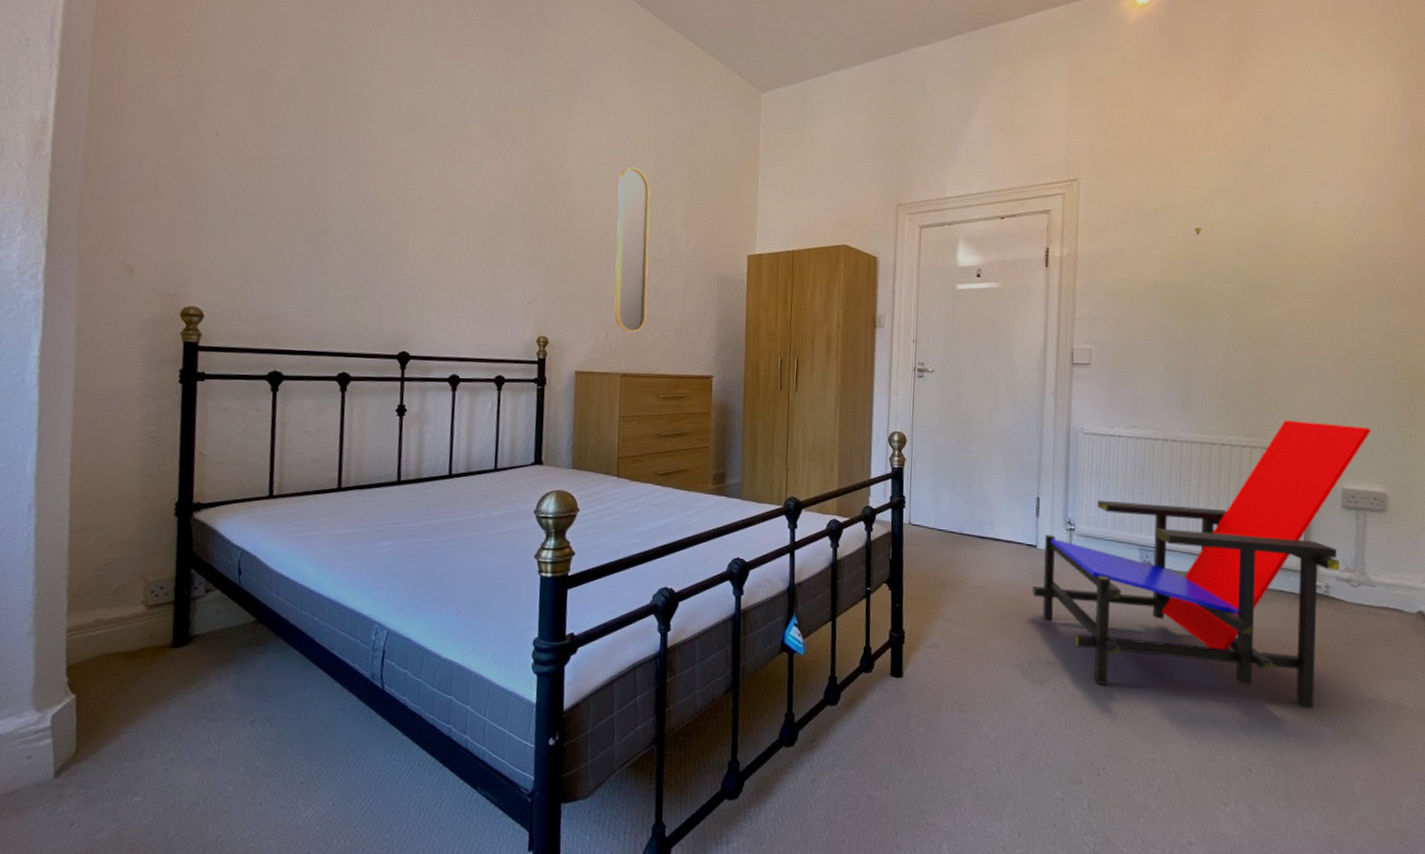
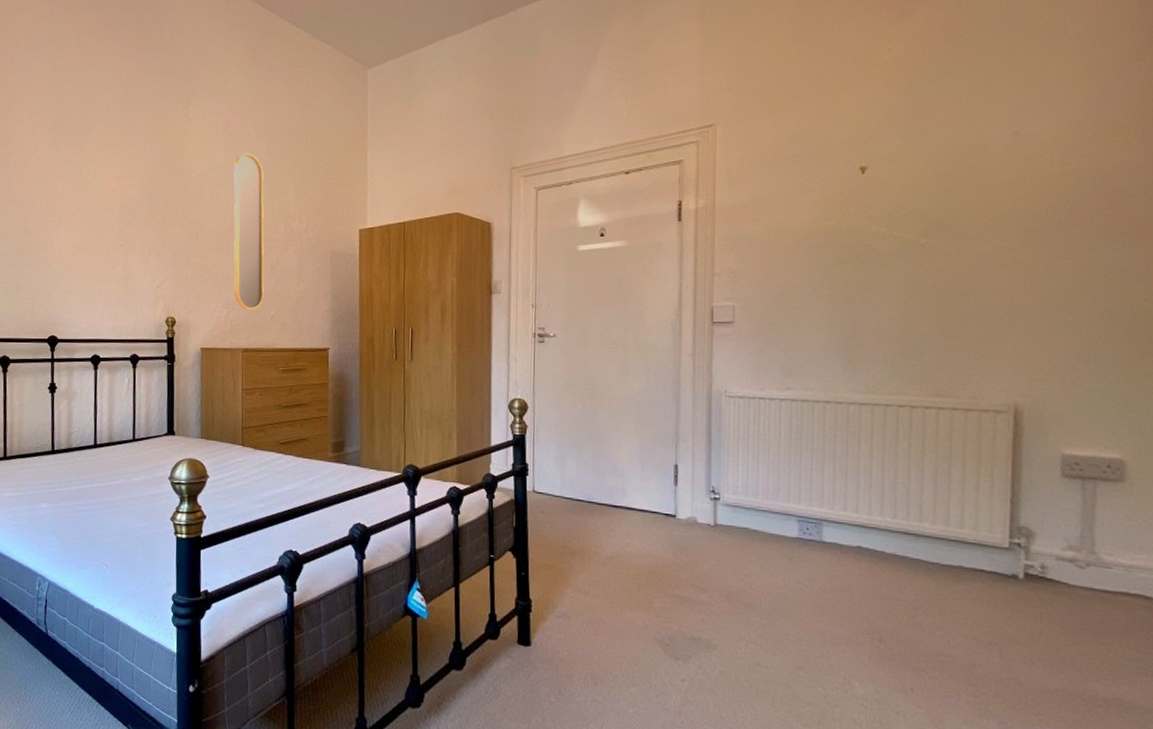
armchair: present [1032,420,1372,708] -> none [672,377,1102,704]

